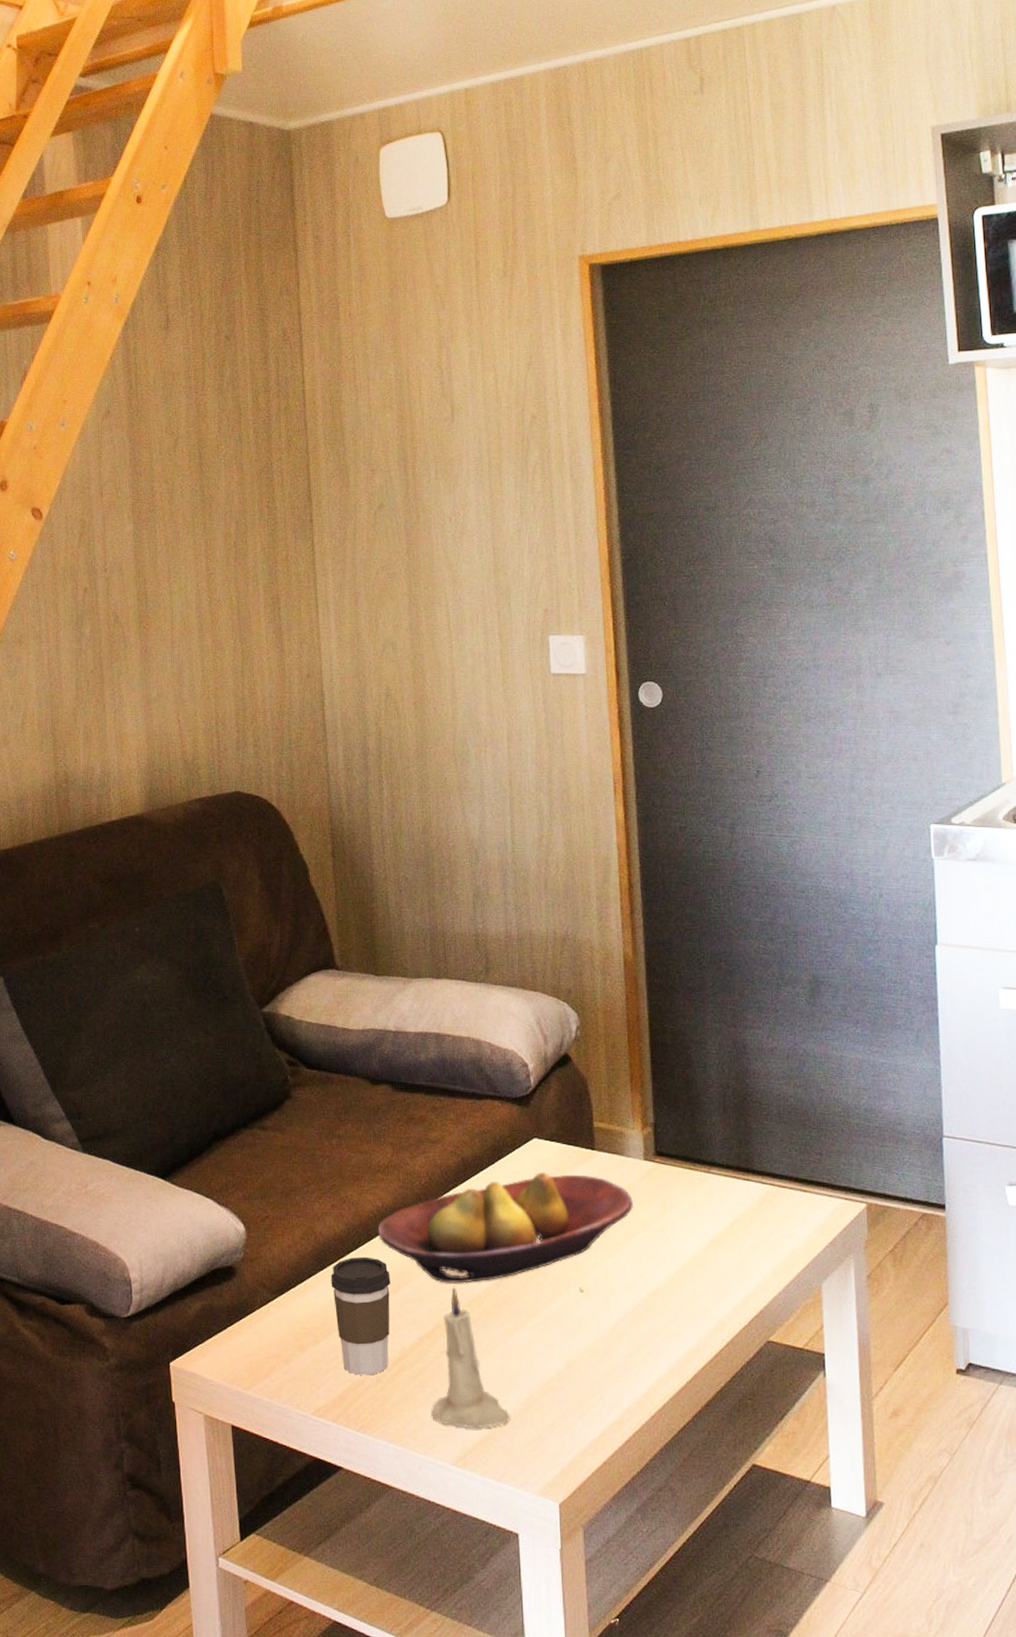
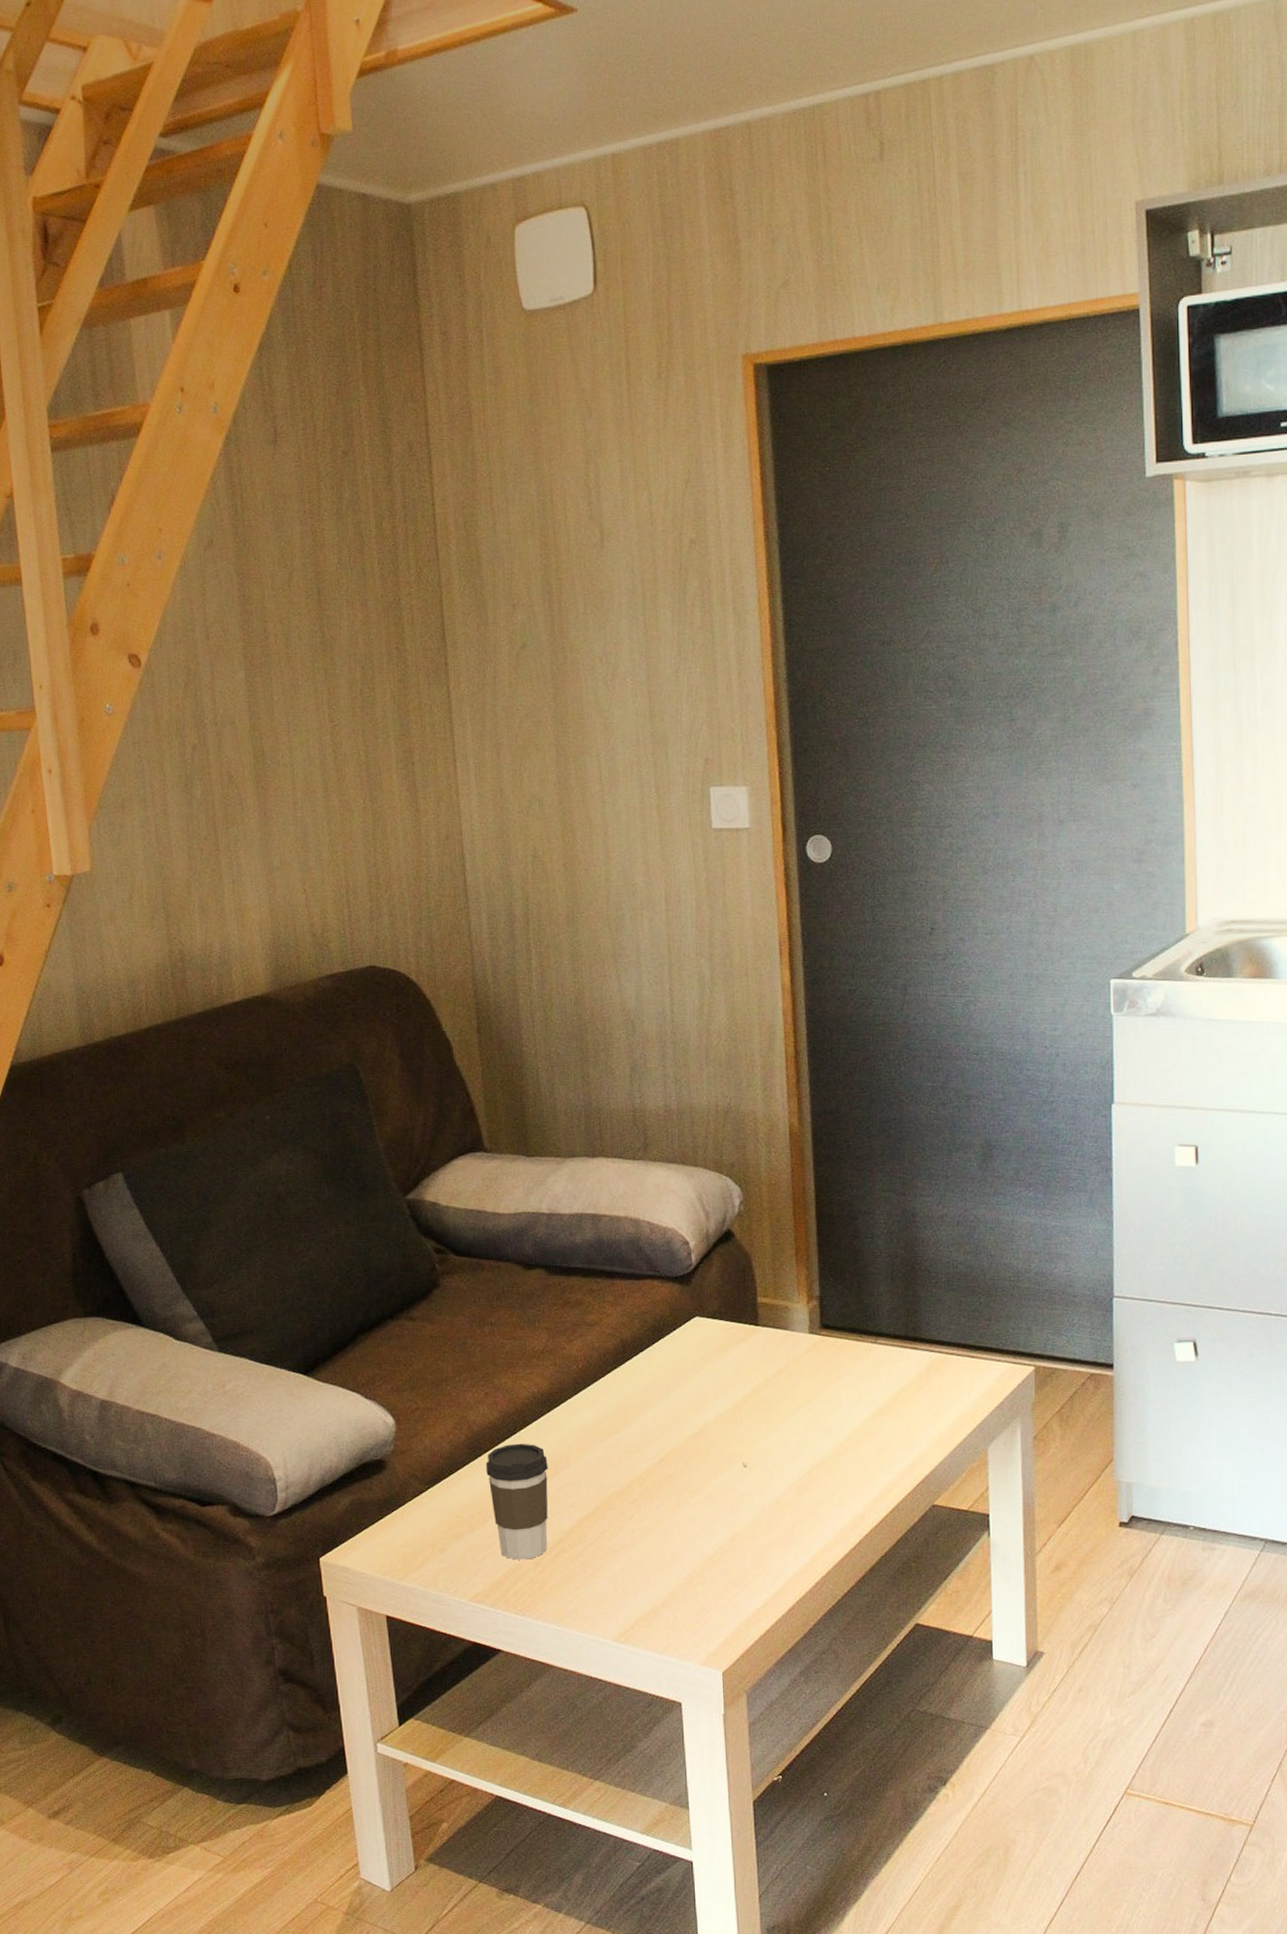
fruit bowl: present [377,1172,633,1284] -> none [533,1351,798,1465]
candle: present [432,1287,510,1428] -> none [592,1469,673,1605]

